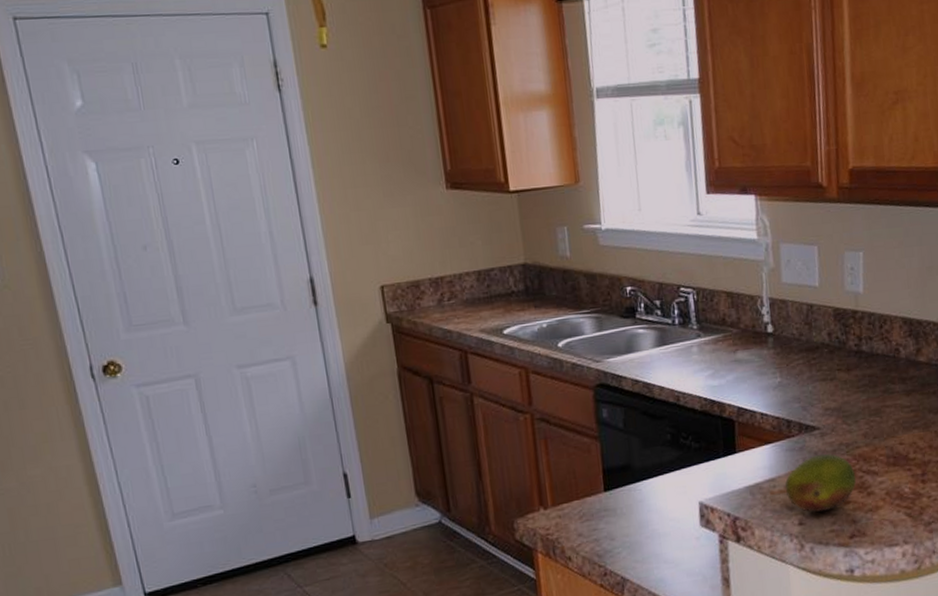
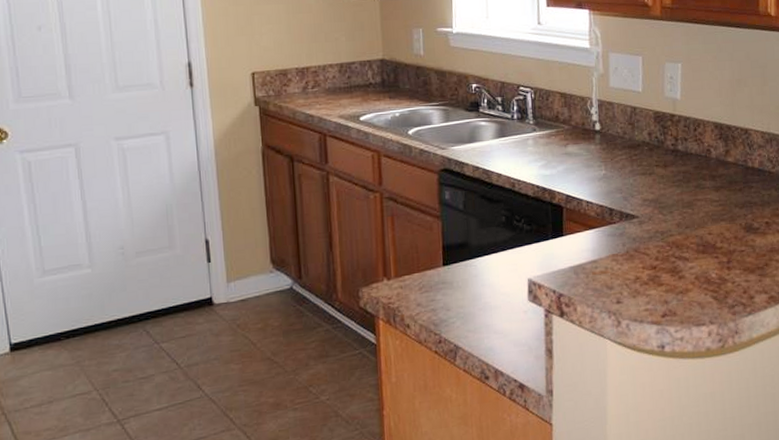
fruit: present [785,453,857,512] -> none [605,240,670,293]

